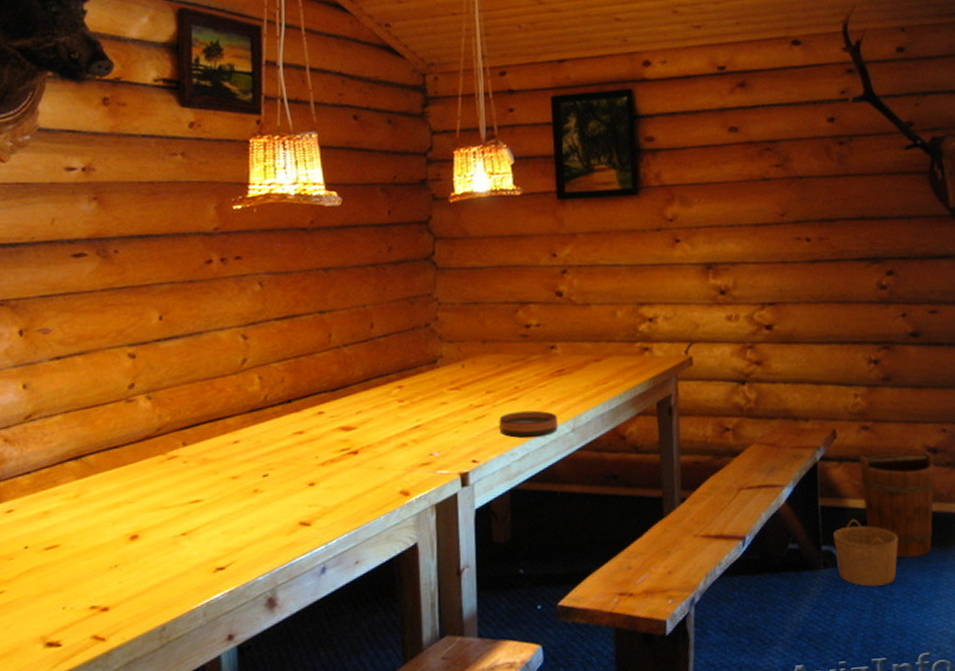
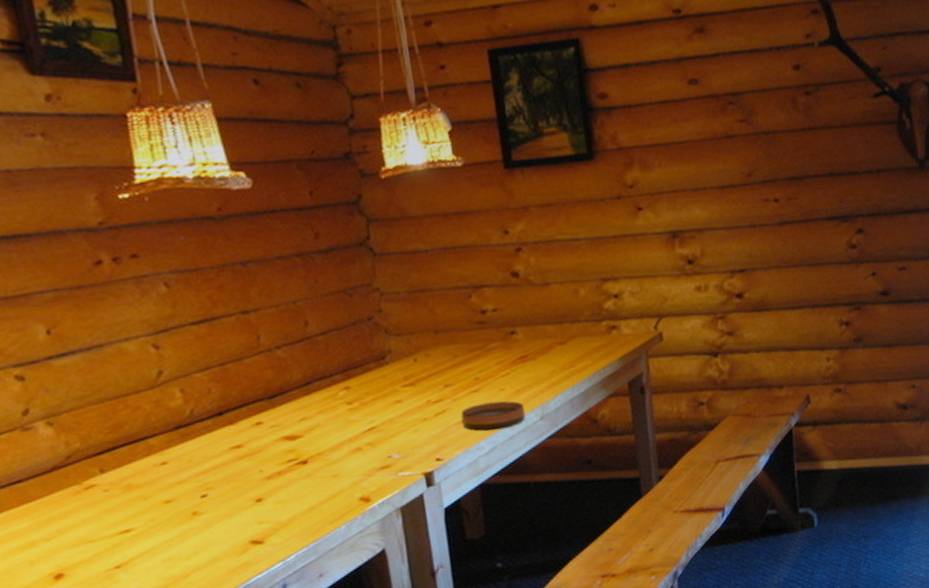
basket: present [833,519,898,587] -> none [810,480,871,543]
wooden bucket: present [859,452,935,558] -> none [832,409,905,512]

